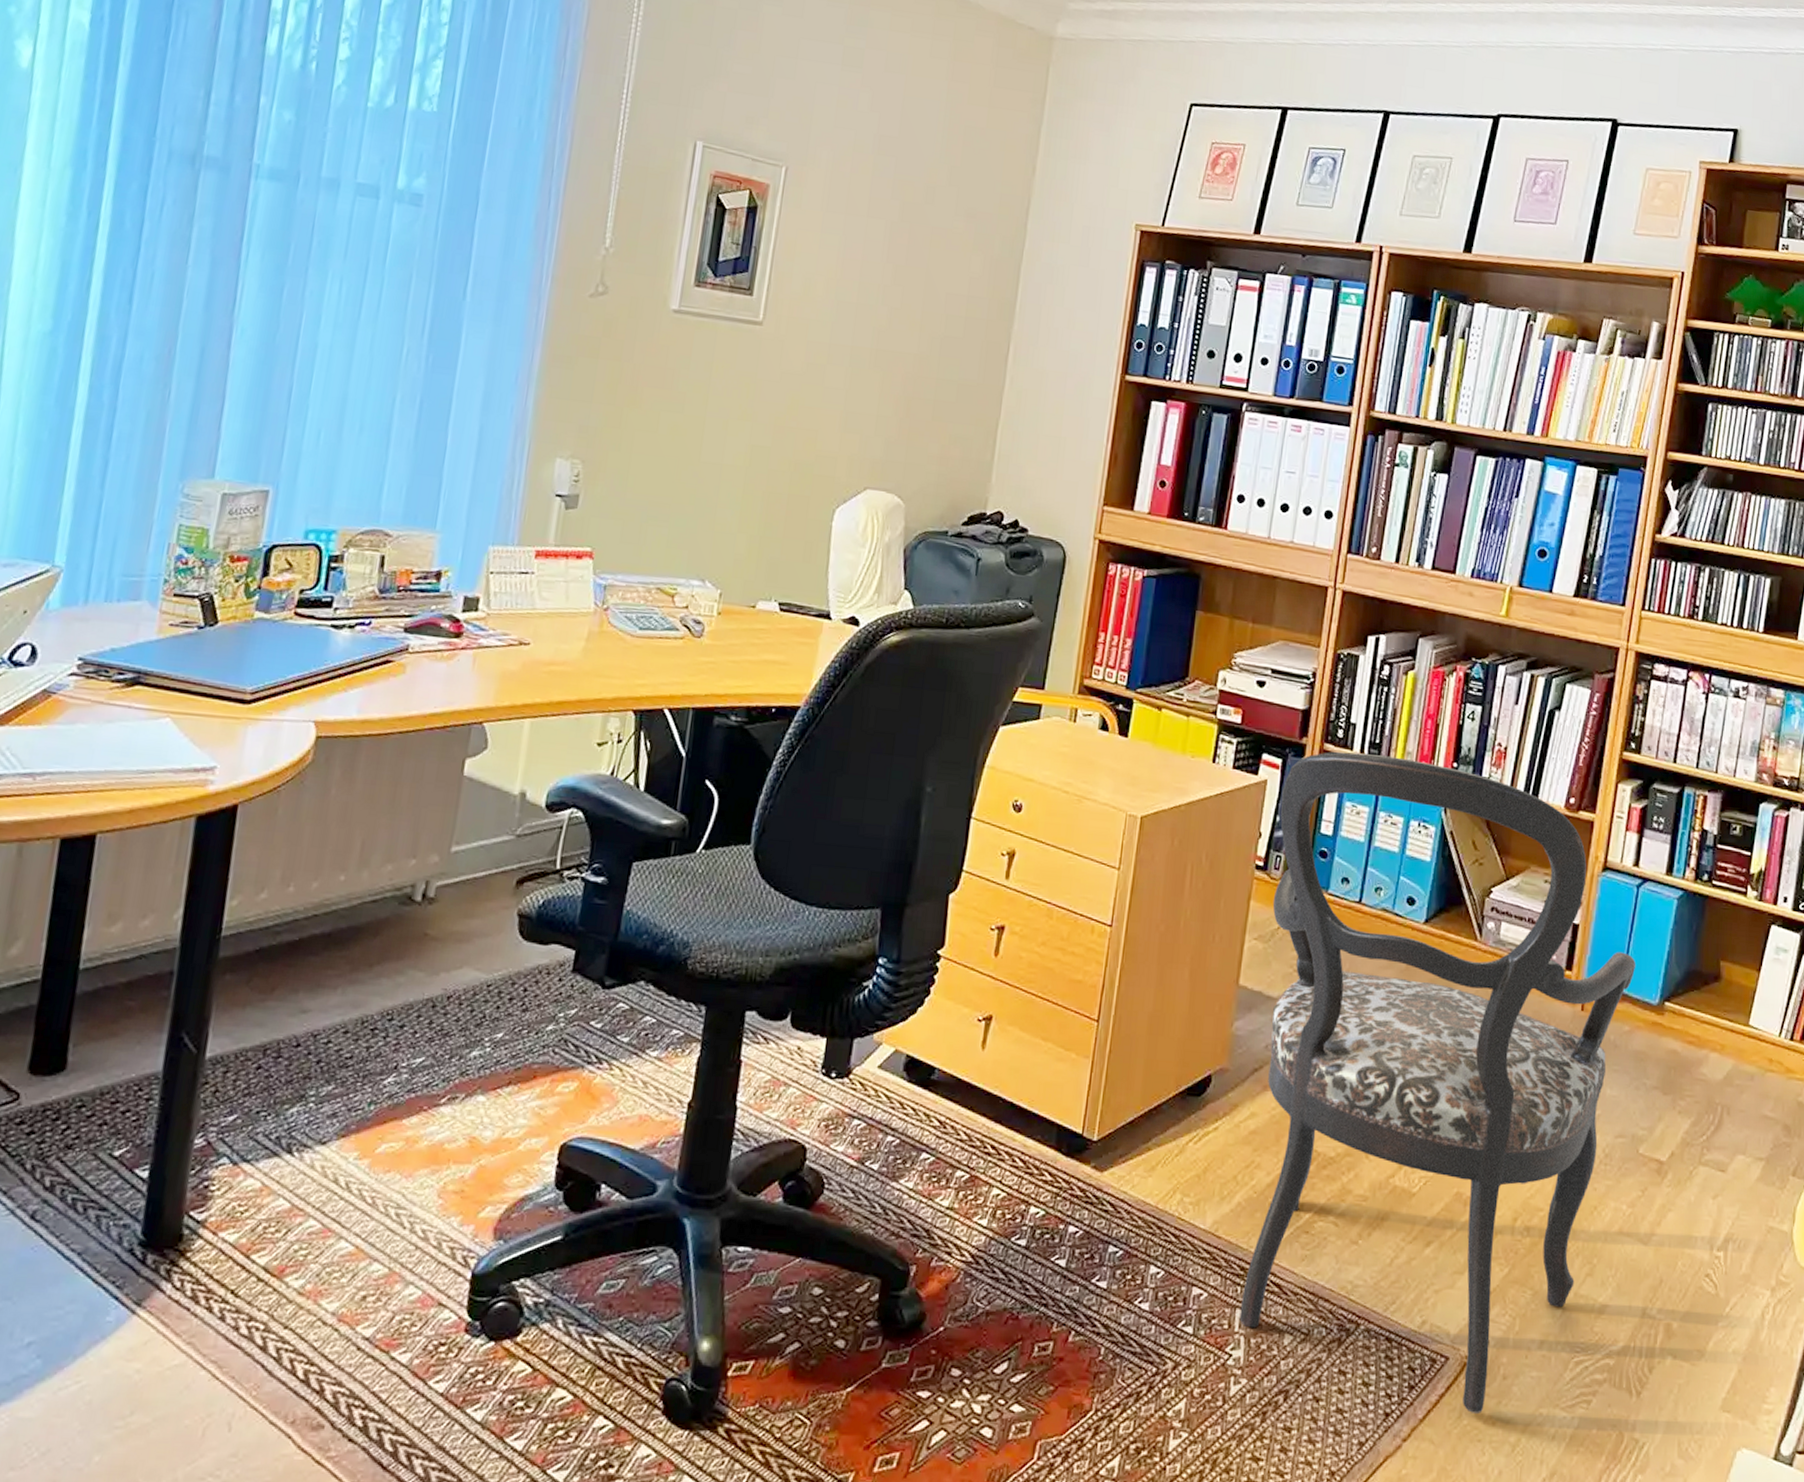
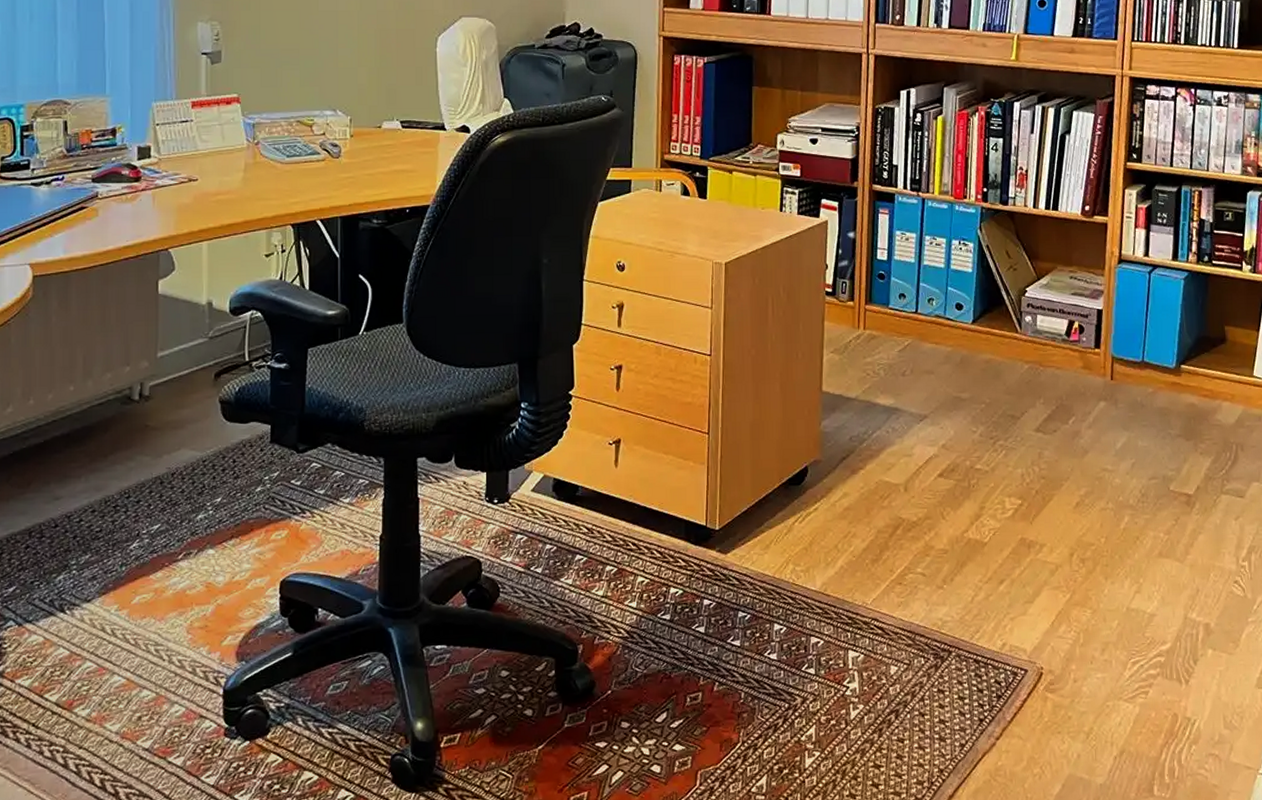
armchair: present [1239,752,1635,1414] -> none [841,189,1153,712]

